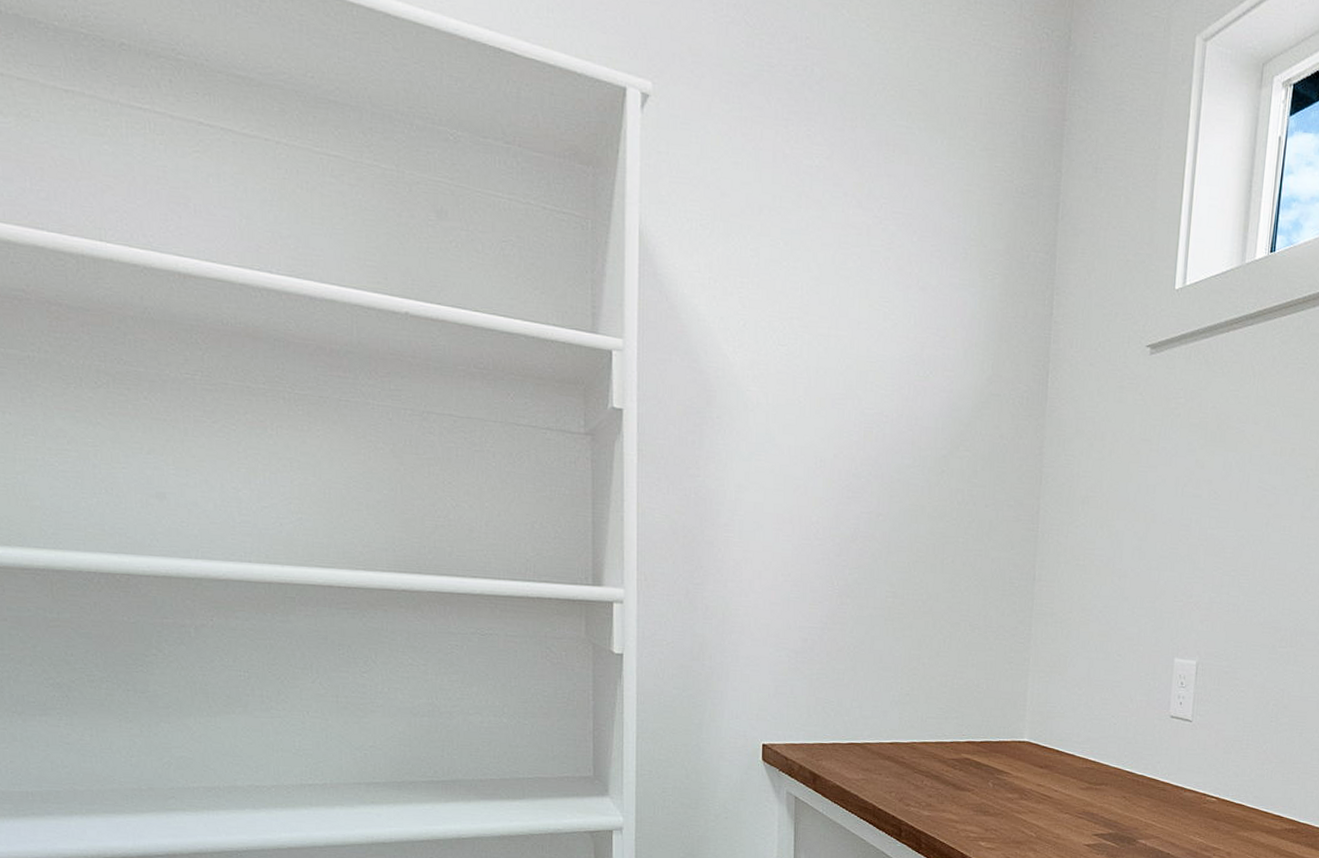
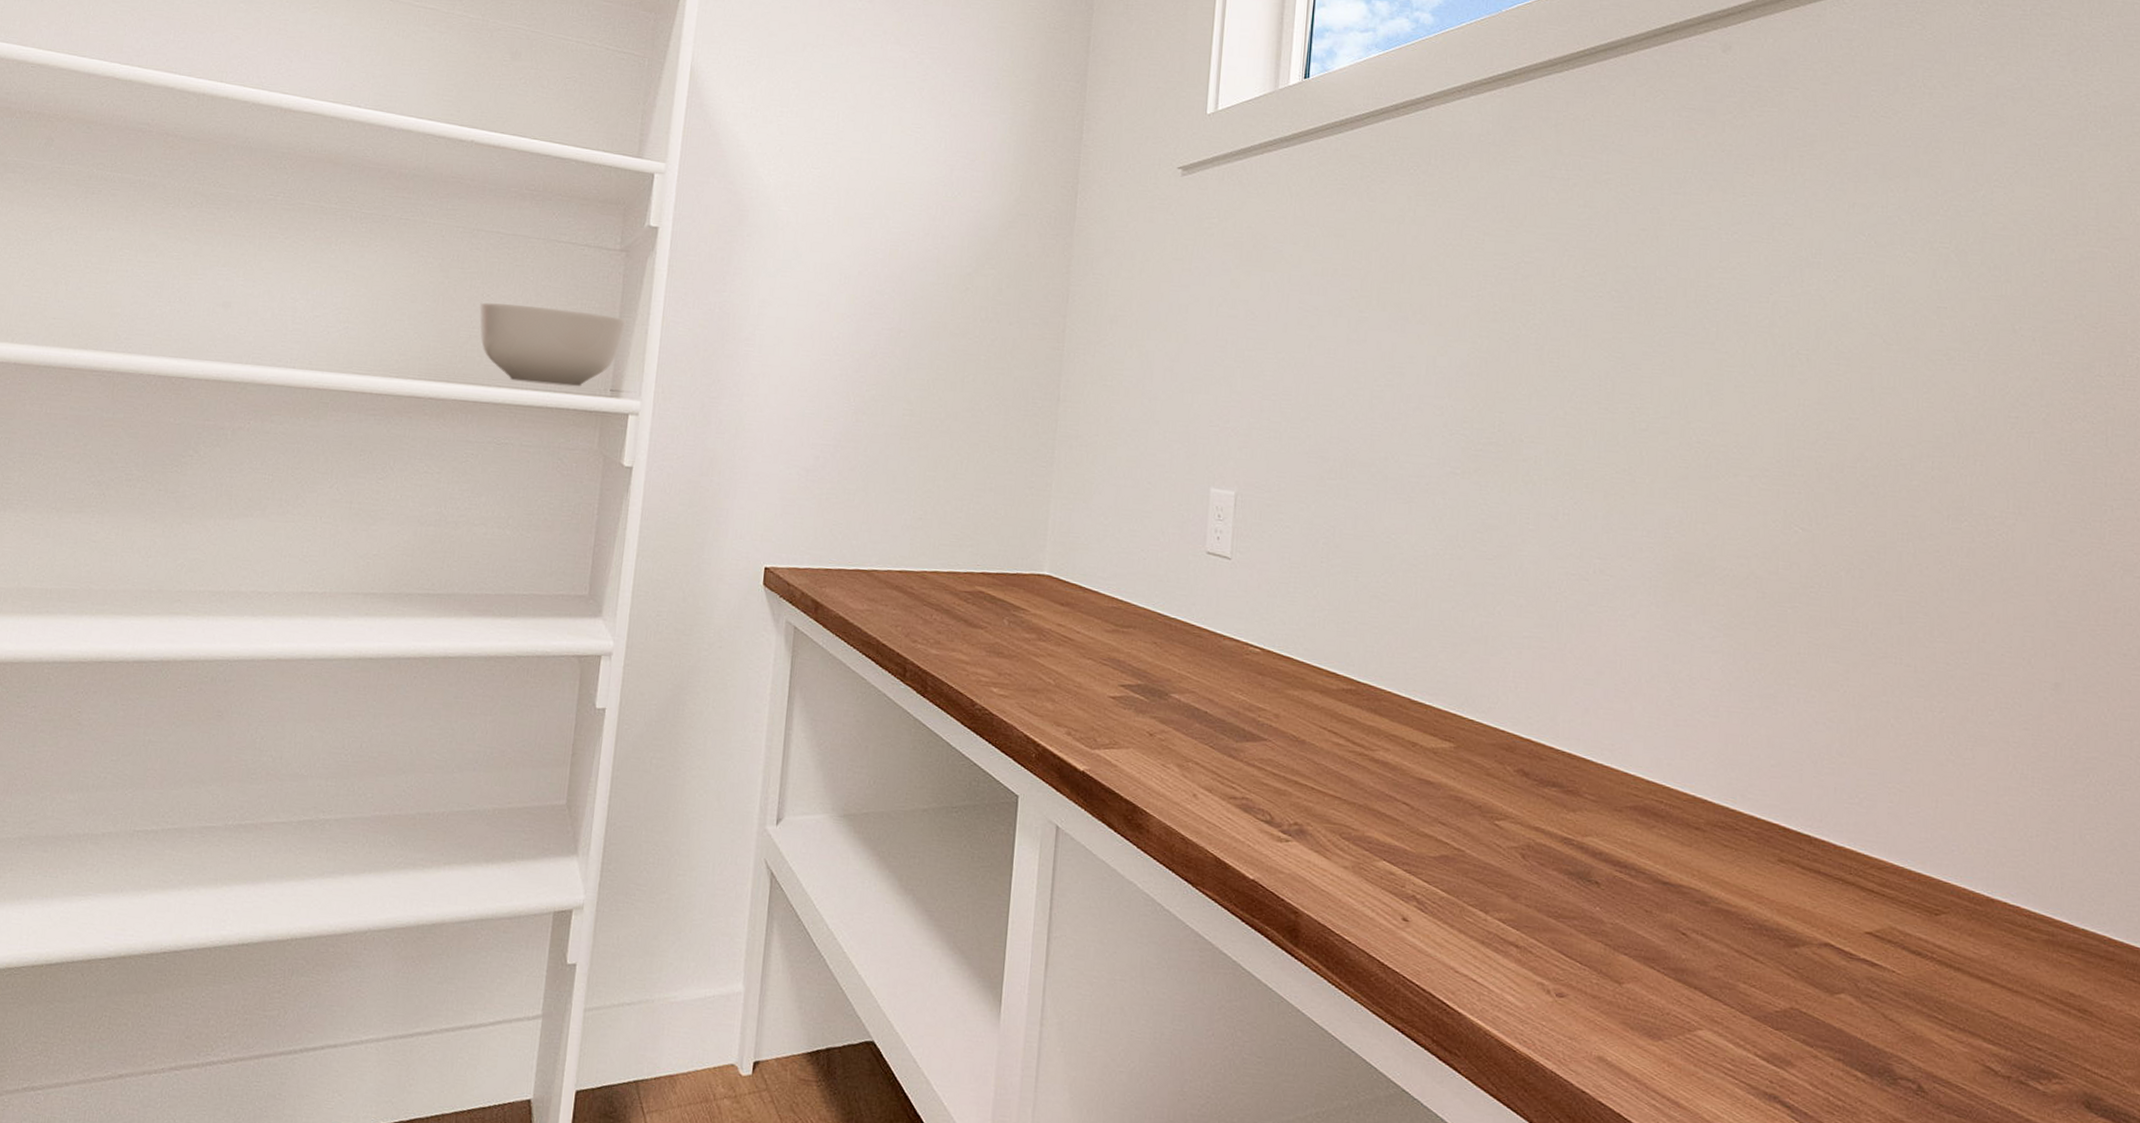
bowl: none [442,490,601,576] -> present [479,302,627,387]

